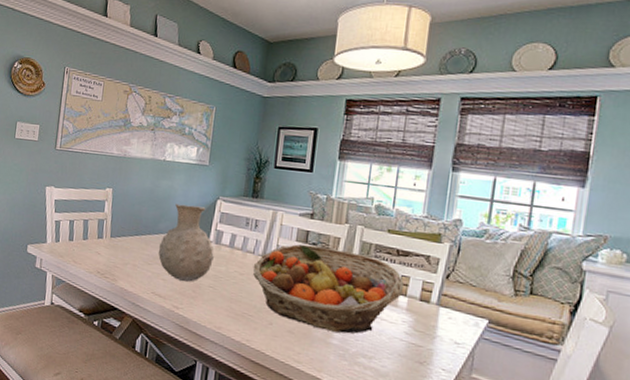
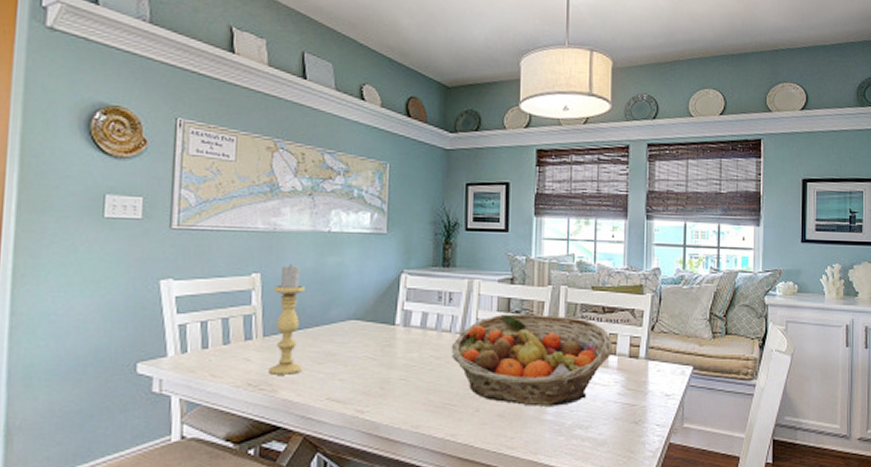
candle holder: none [112,183,143,270] -> present [268,264,305,375]
vase: present [158,203,214,282] -> none [330,283,403,377]

